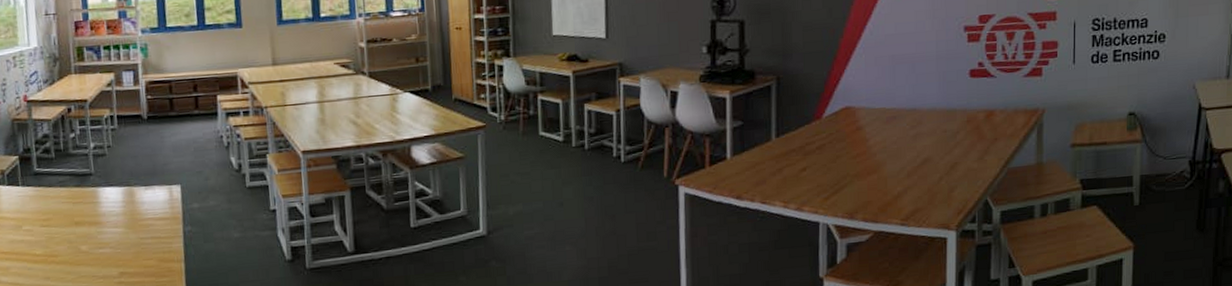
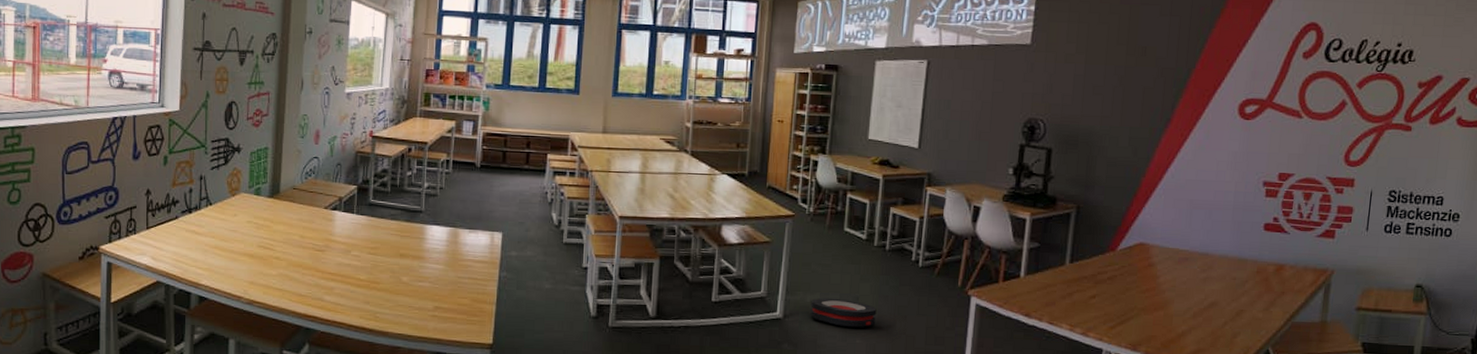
robot vacuum: none [514,206,584,236] -> present [810,298,877,327]

